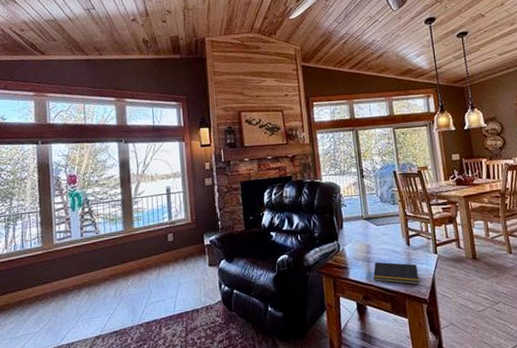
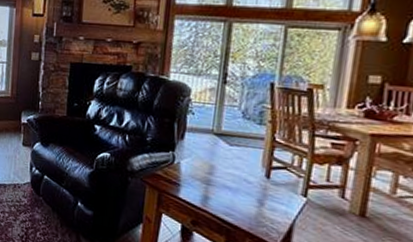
notepad: present [372,262,420,285] -> none [209,186,273,227]

